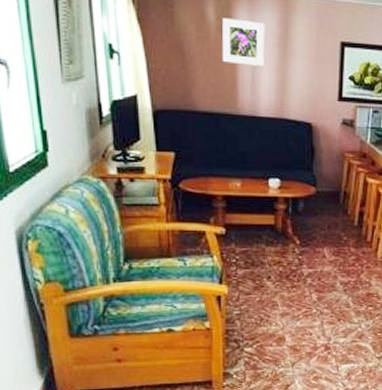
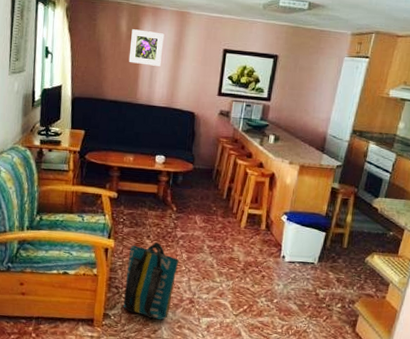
tote bag: none [246,284,309,373] -> present [123,242,179,320]

